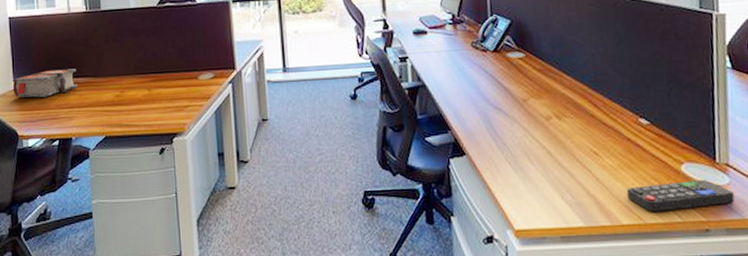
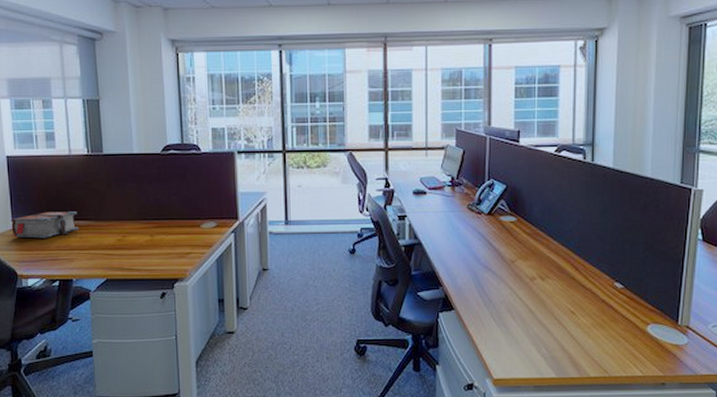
remote control: present [626,180,735,212] -> none [596,340,690,367]

